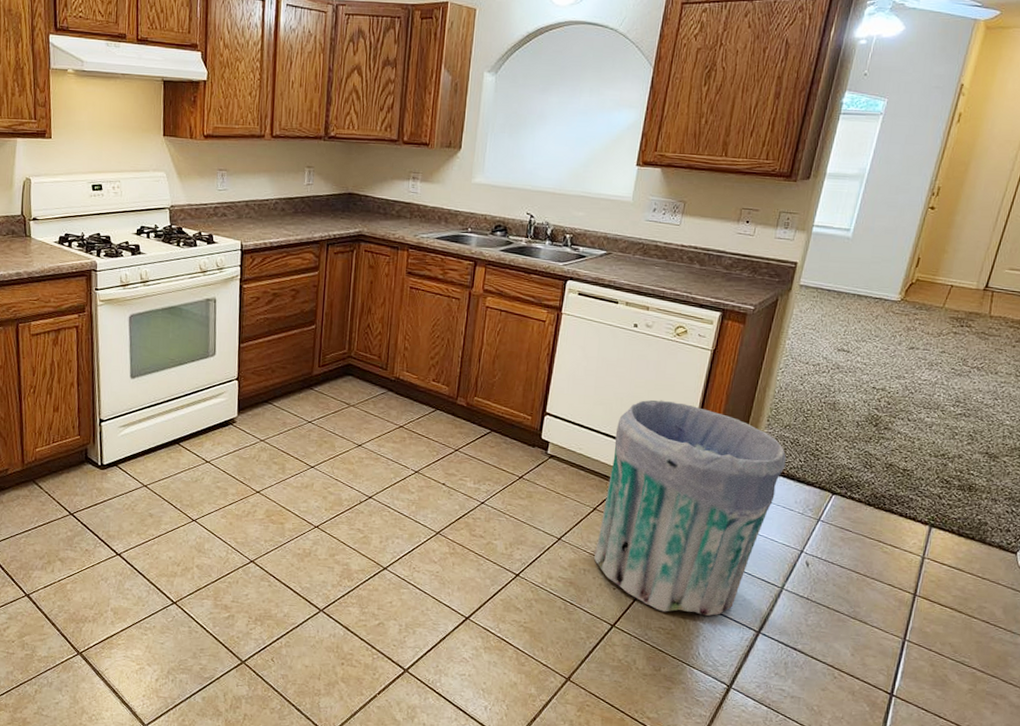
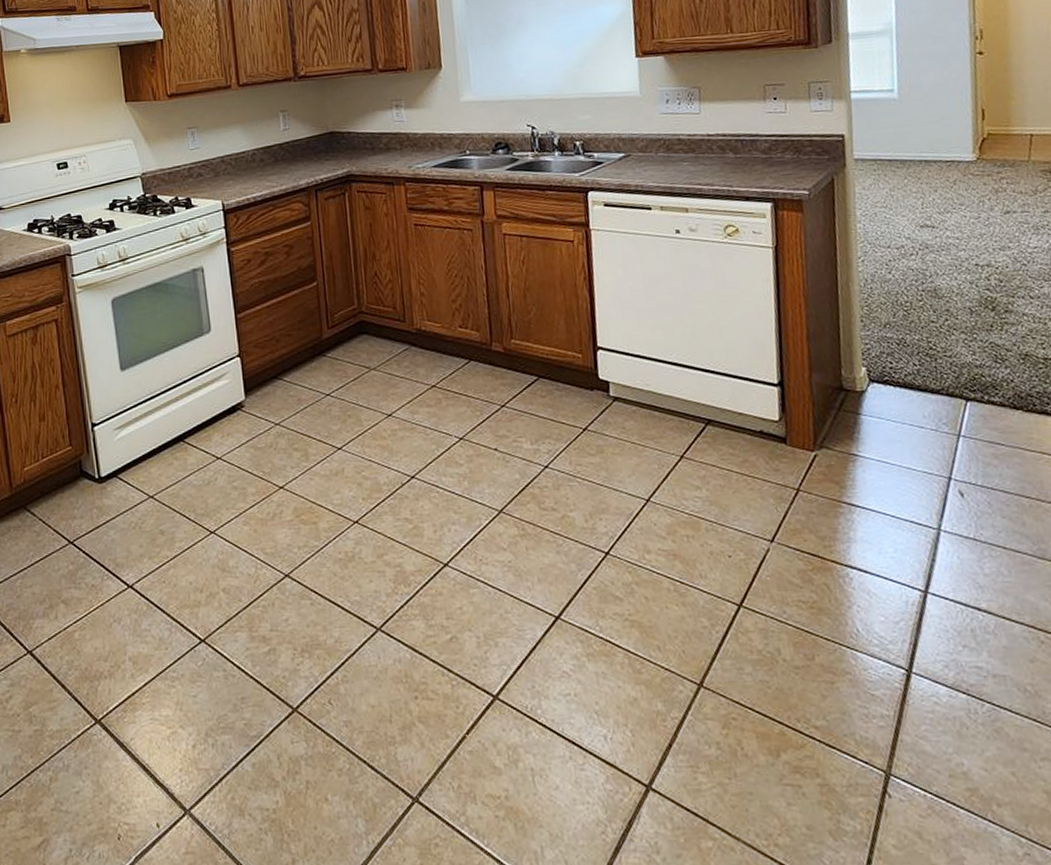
trash can: present [594,399,786,616] -> none [684,313,899,580]

